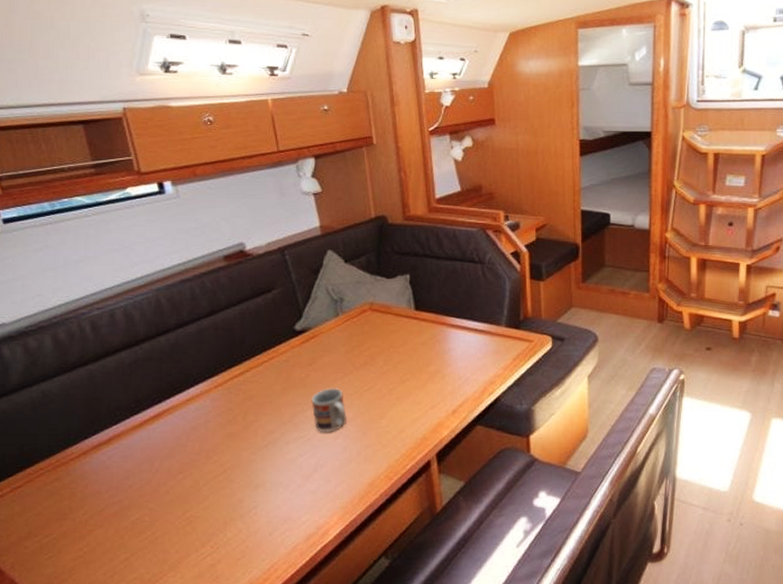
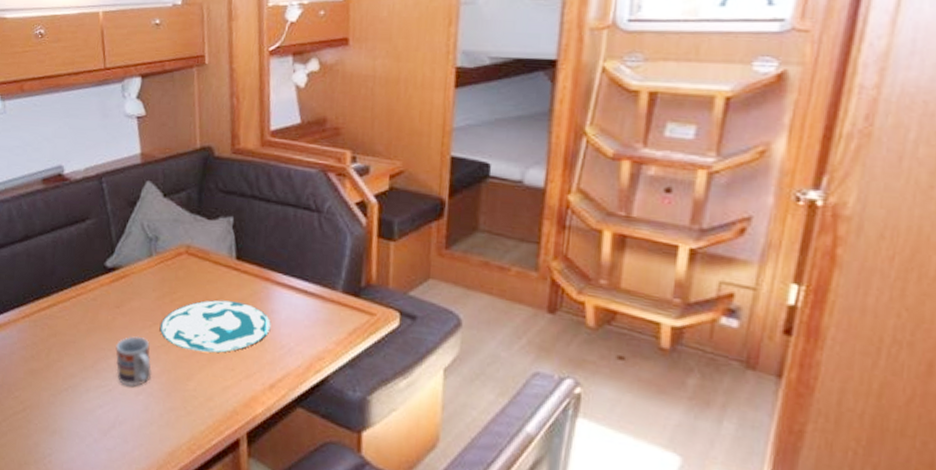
plate: none [351,346,449,393] -> present [160,300,271,353]

